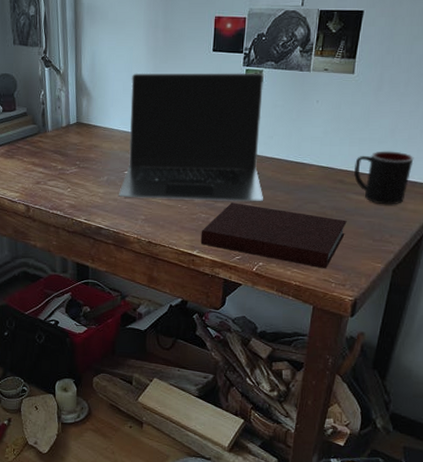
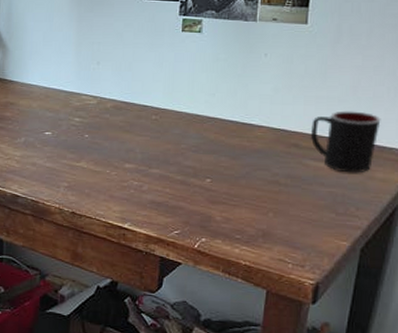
laptop: present [119,72,264,202] -> none [38,22,205,168]
notebook: present [200,202,347,269] -> none [132,168,304,247]

